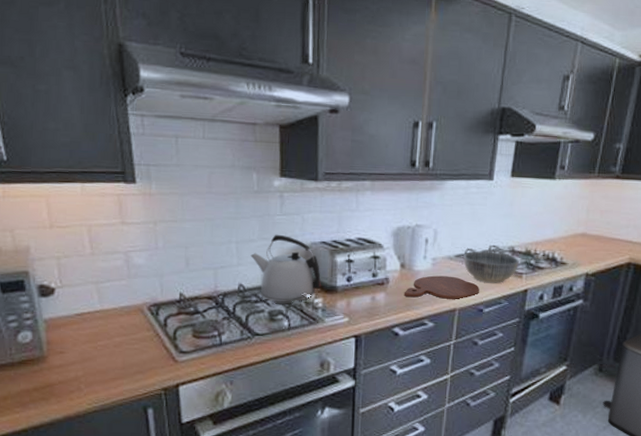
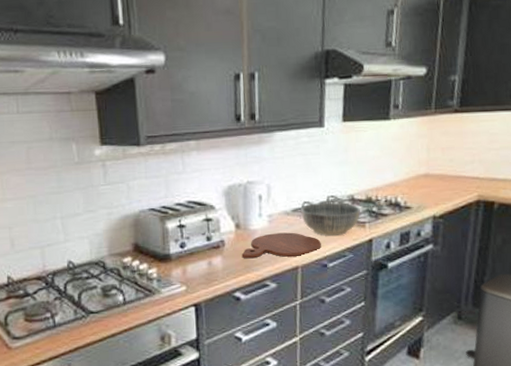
kettle: present [250,234,322,304] -> none [77,205,154,279]

